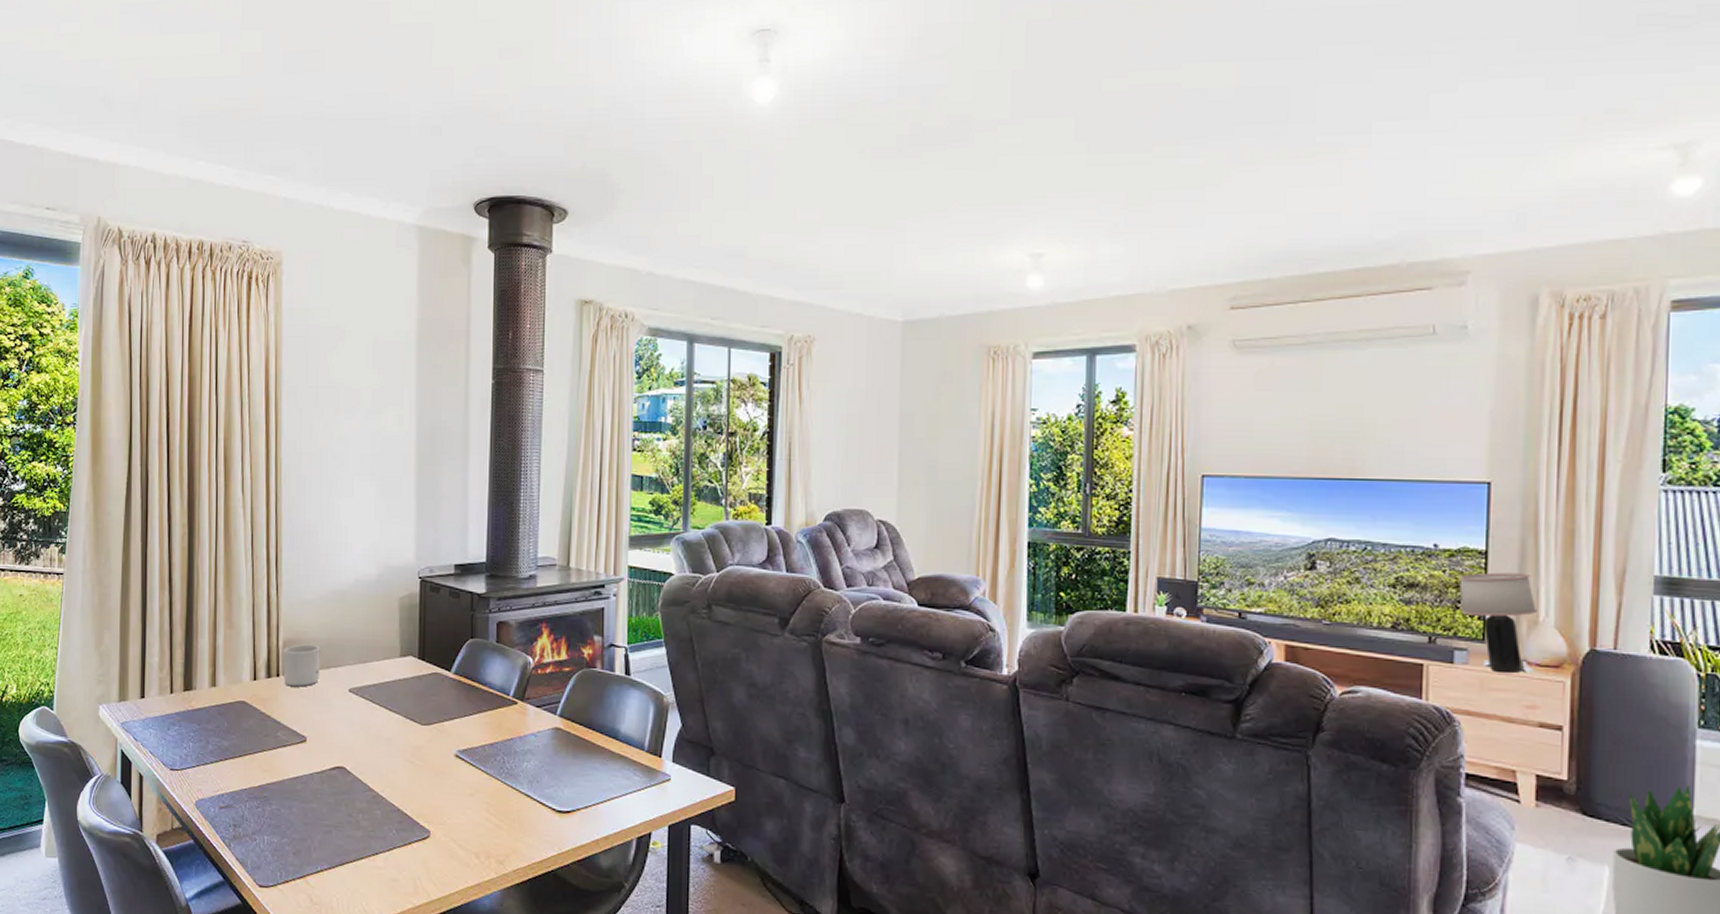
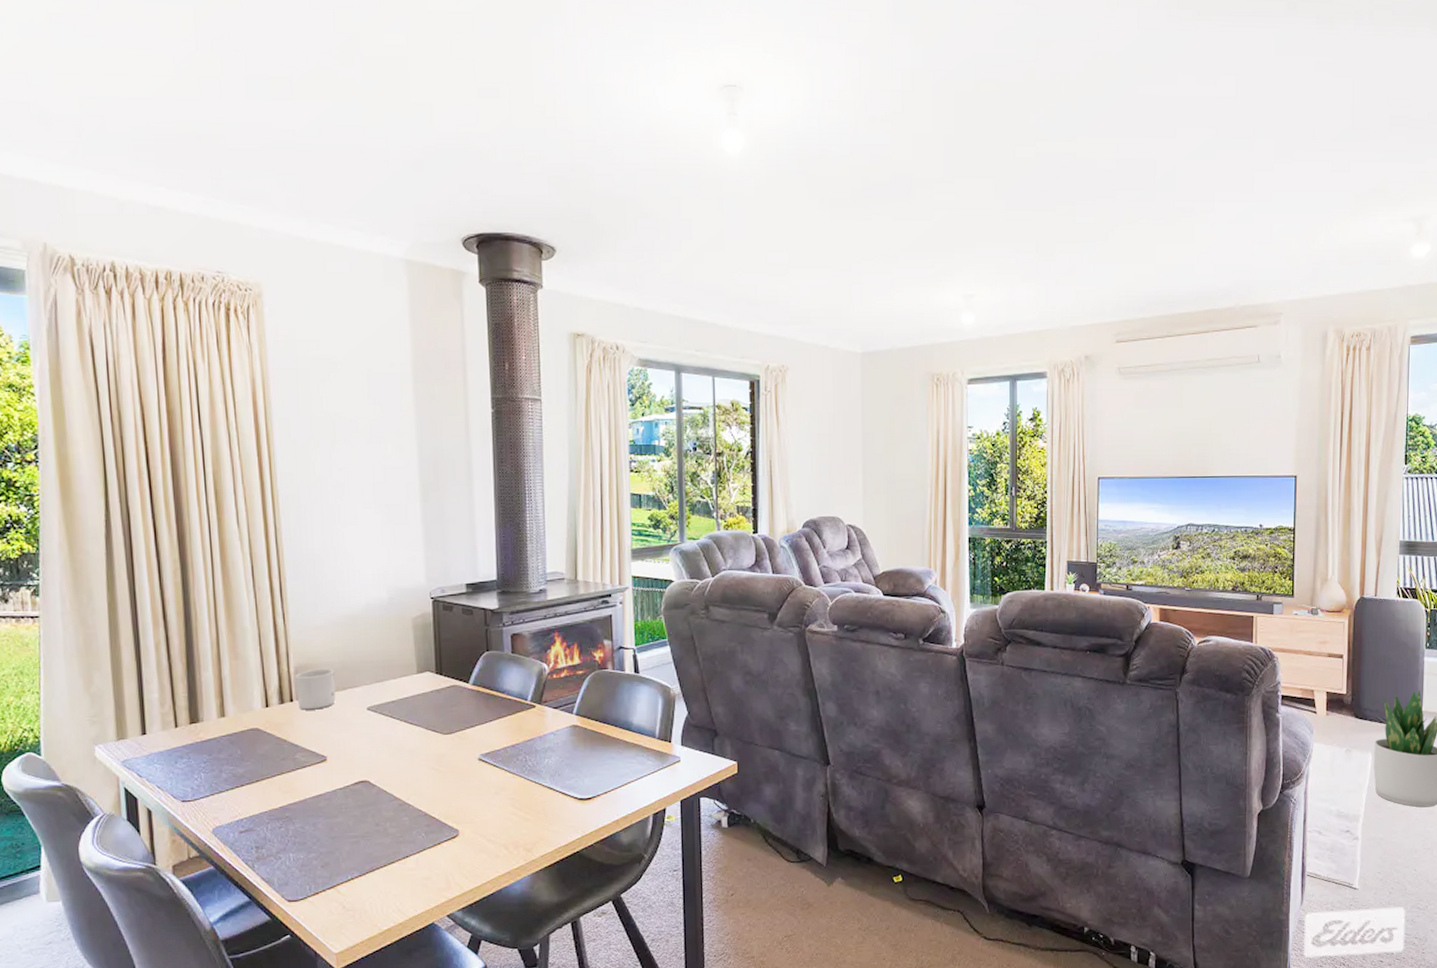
table lamp: present [1459,572,1538,674] -> none [1277,543,1327,619]

